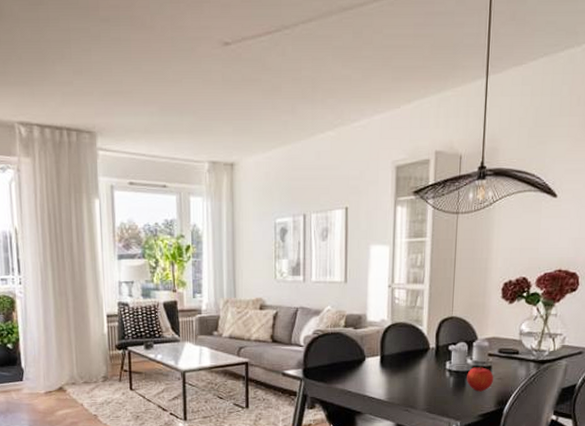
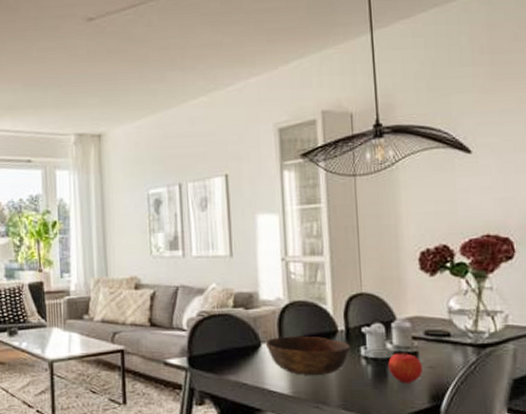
bowl: none [369,352,439,384] -> present [265,336,351,375]

